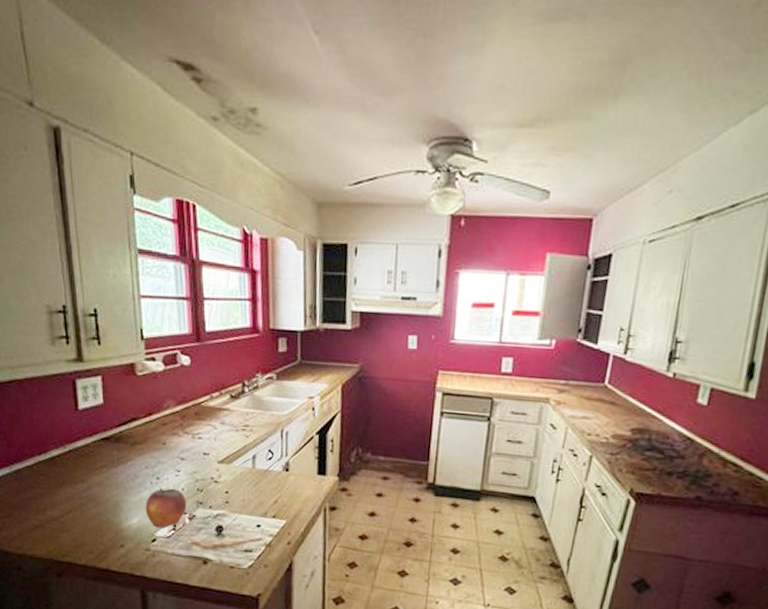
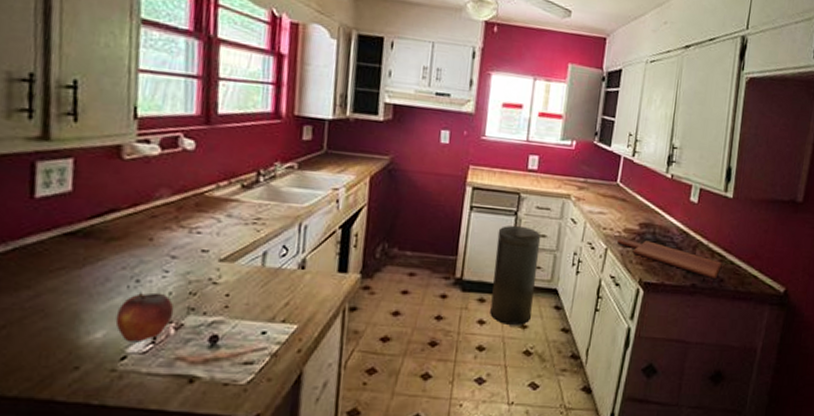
pedal bin: none [463,431,517,533] -> present [490,225,541,328]
cutting board: none [604,444,738,492] -> present [617,237,722,280]

